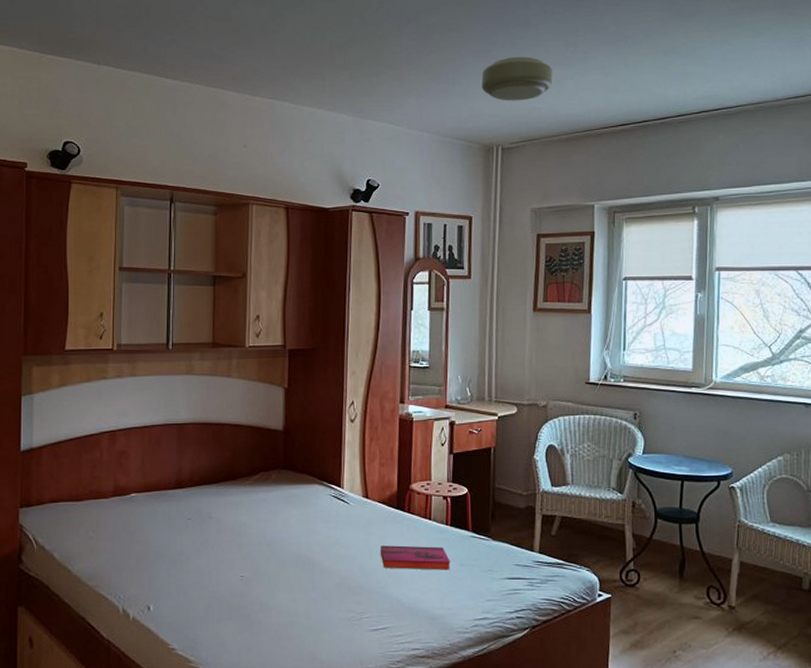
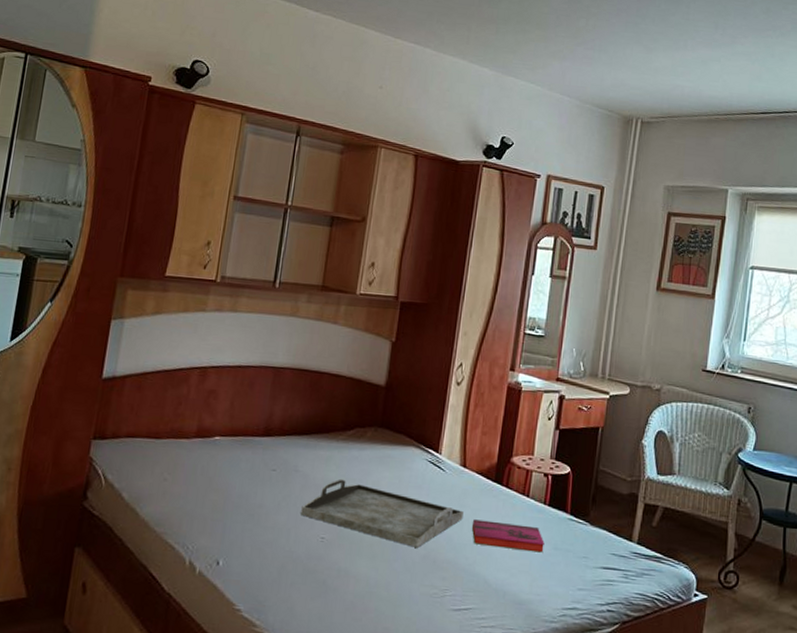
serving tray: none [219,520,371,577] -> present [301,479,464,548]
ceiling light: present [481,56,553,101] -> none [627,31,700,77]

